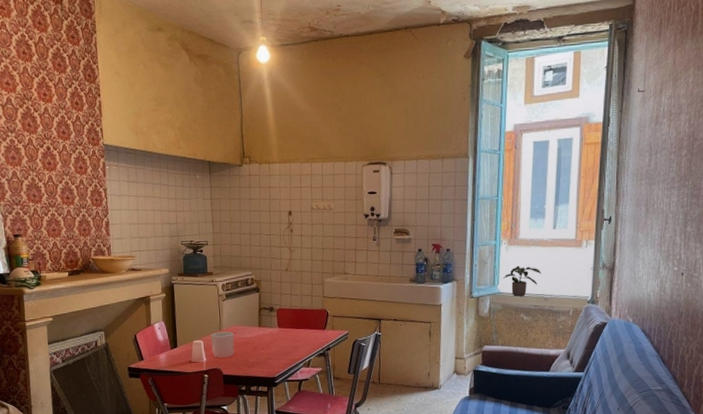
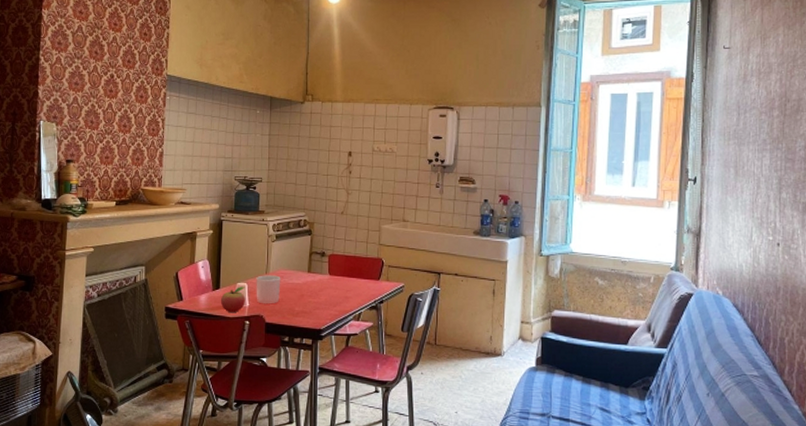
fruit: none [179,344,202,368] -> present [220,287,245,312]
potted plant: present [503,265,542,296] -> none [576,223,619,258]

